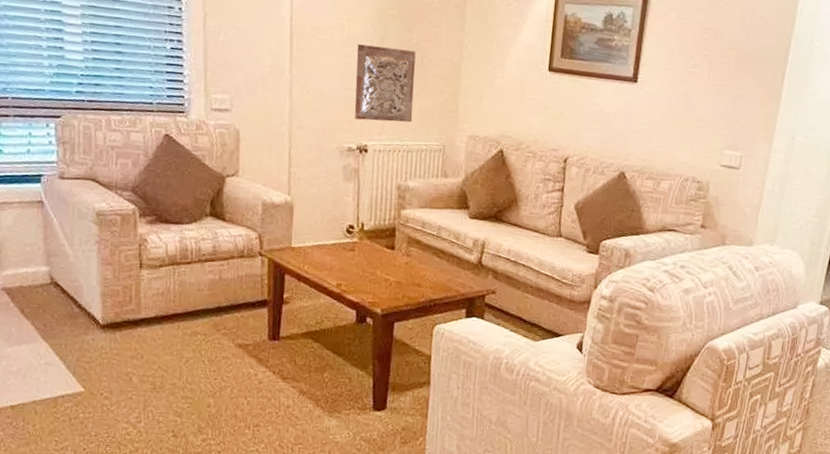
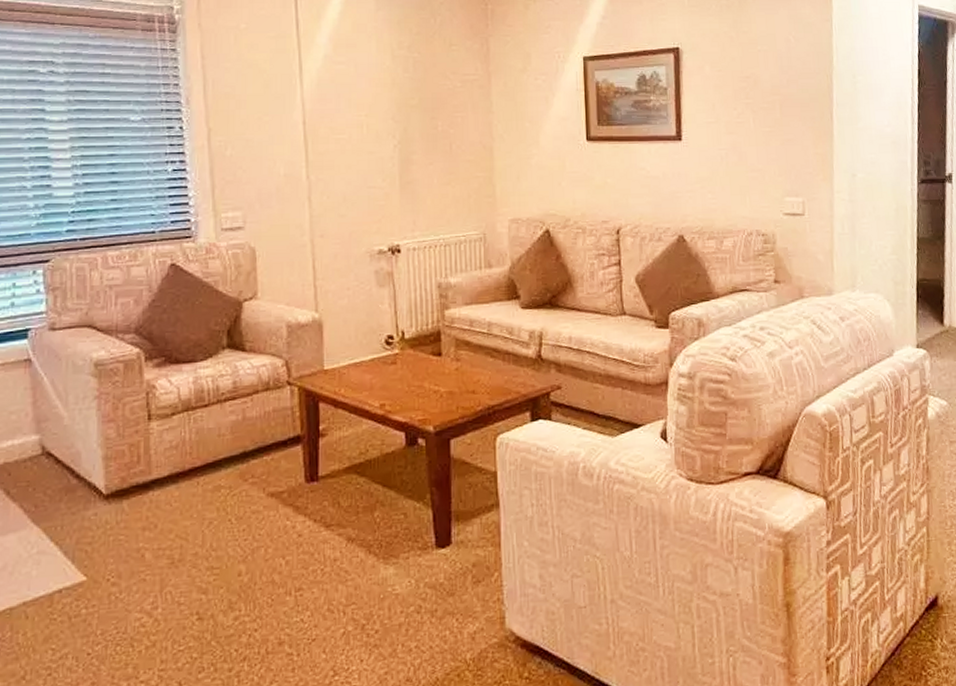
stone relief: present [354,44,416,122] -> none [378,138,447,218]

